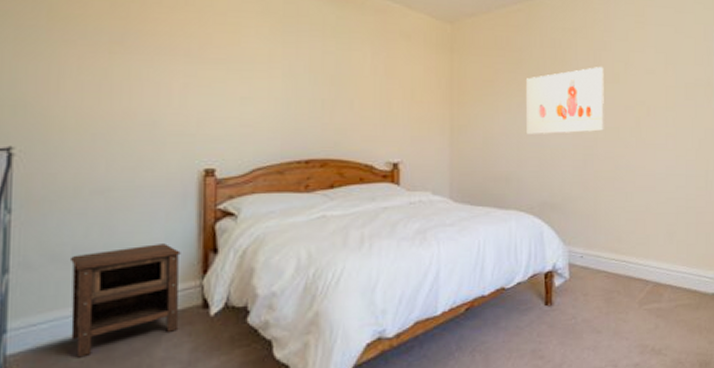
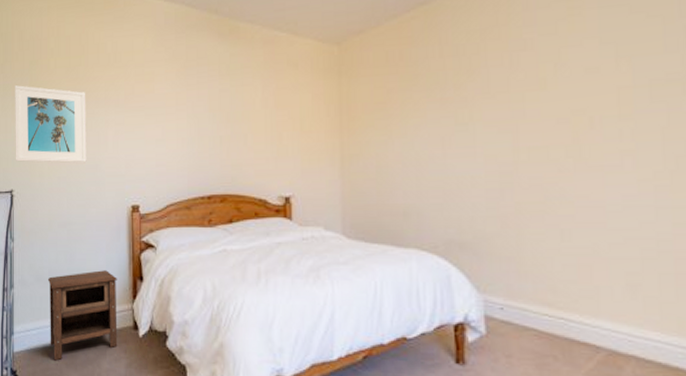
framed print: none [17,14,141,118] -> present [15,85,87,163]
wall art: present [525,67,604,135] -> none [423,72,527,162]

